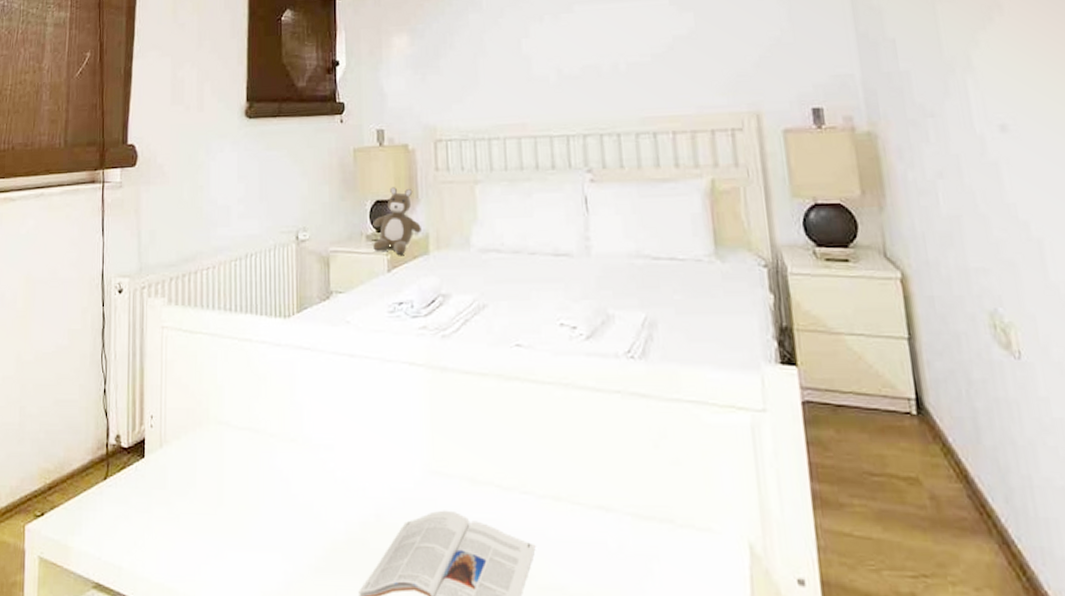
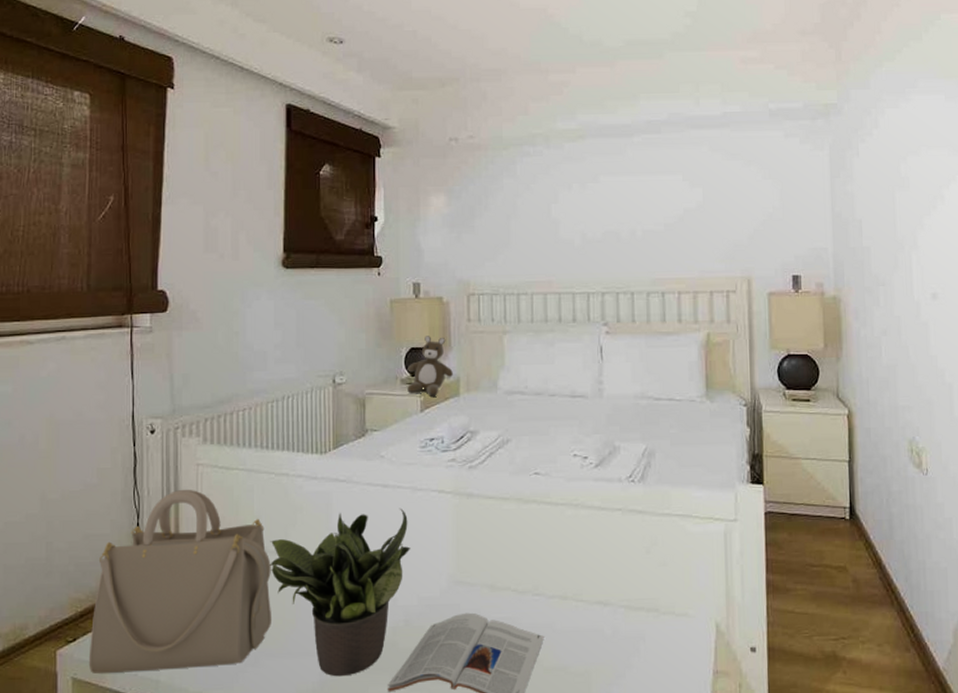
handbag: none [54,353,234,556] -> present [88,489,271,673]
potted plant: none [233,381,381,578] -> present [270,508,411,677]

